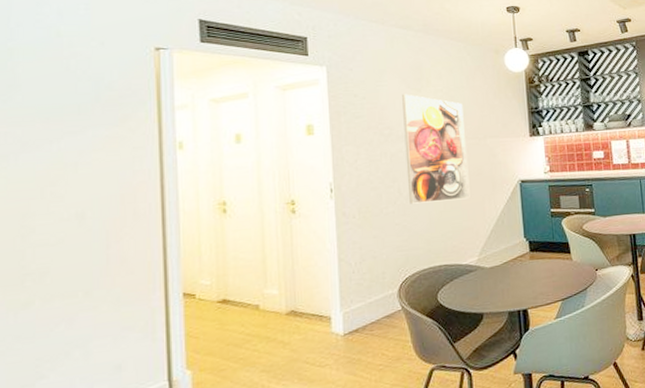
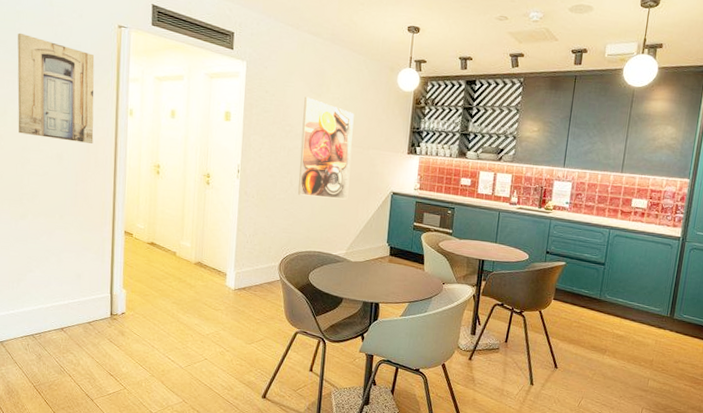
wall art: none [11,73,130,197] -> present [17,32,95,144]

